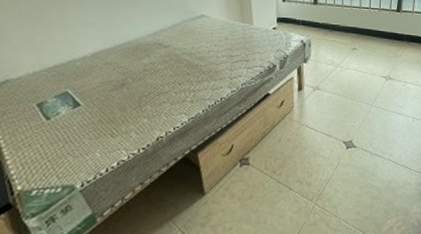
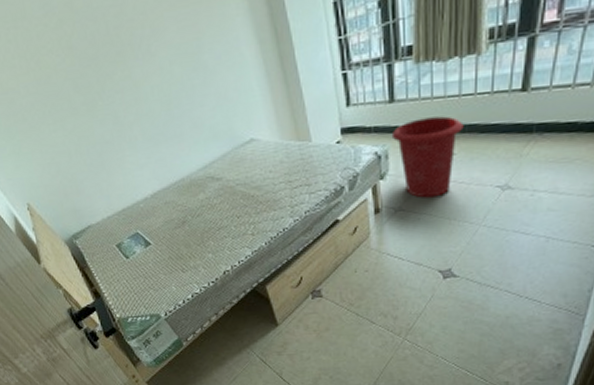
waste bin: none [314,19,362,81] -> present [391,116,464,198]

